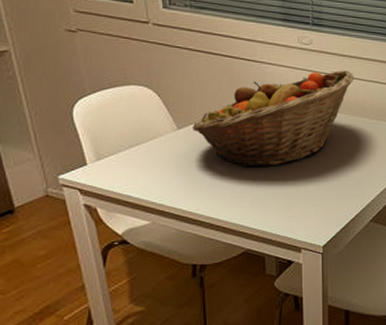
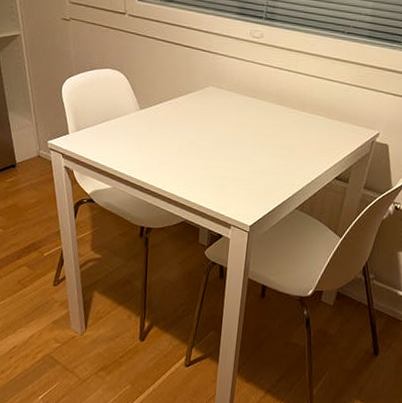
fruit basket: present [191,70,354,168] -> none [151,64,298,149]

